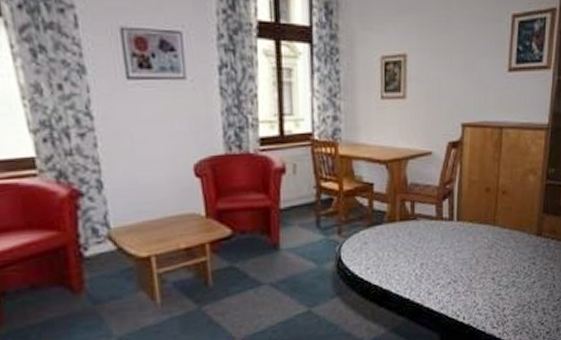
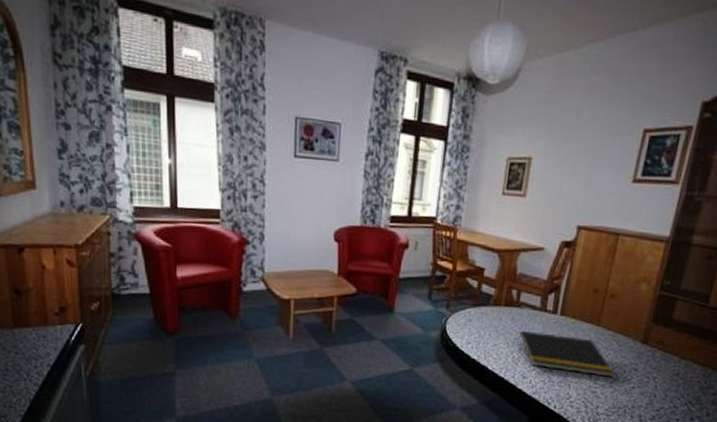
notepad: none [418,241,515,280] -> present [517,330,615,377]

